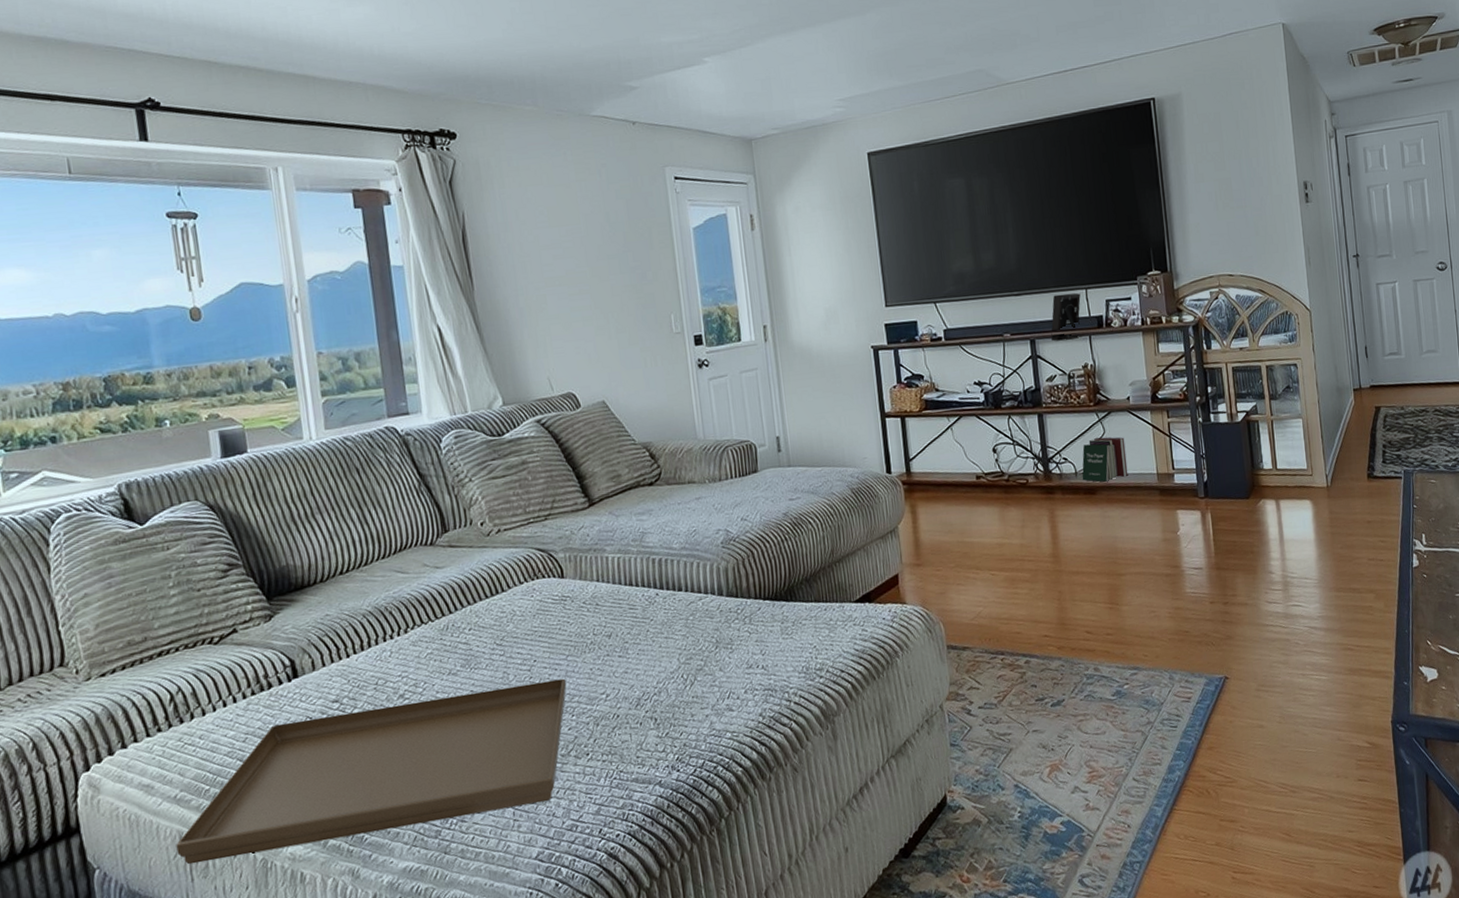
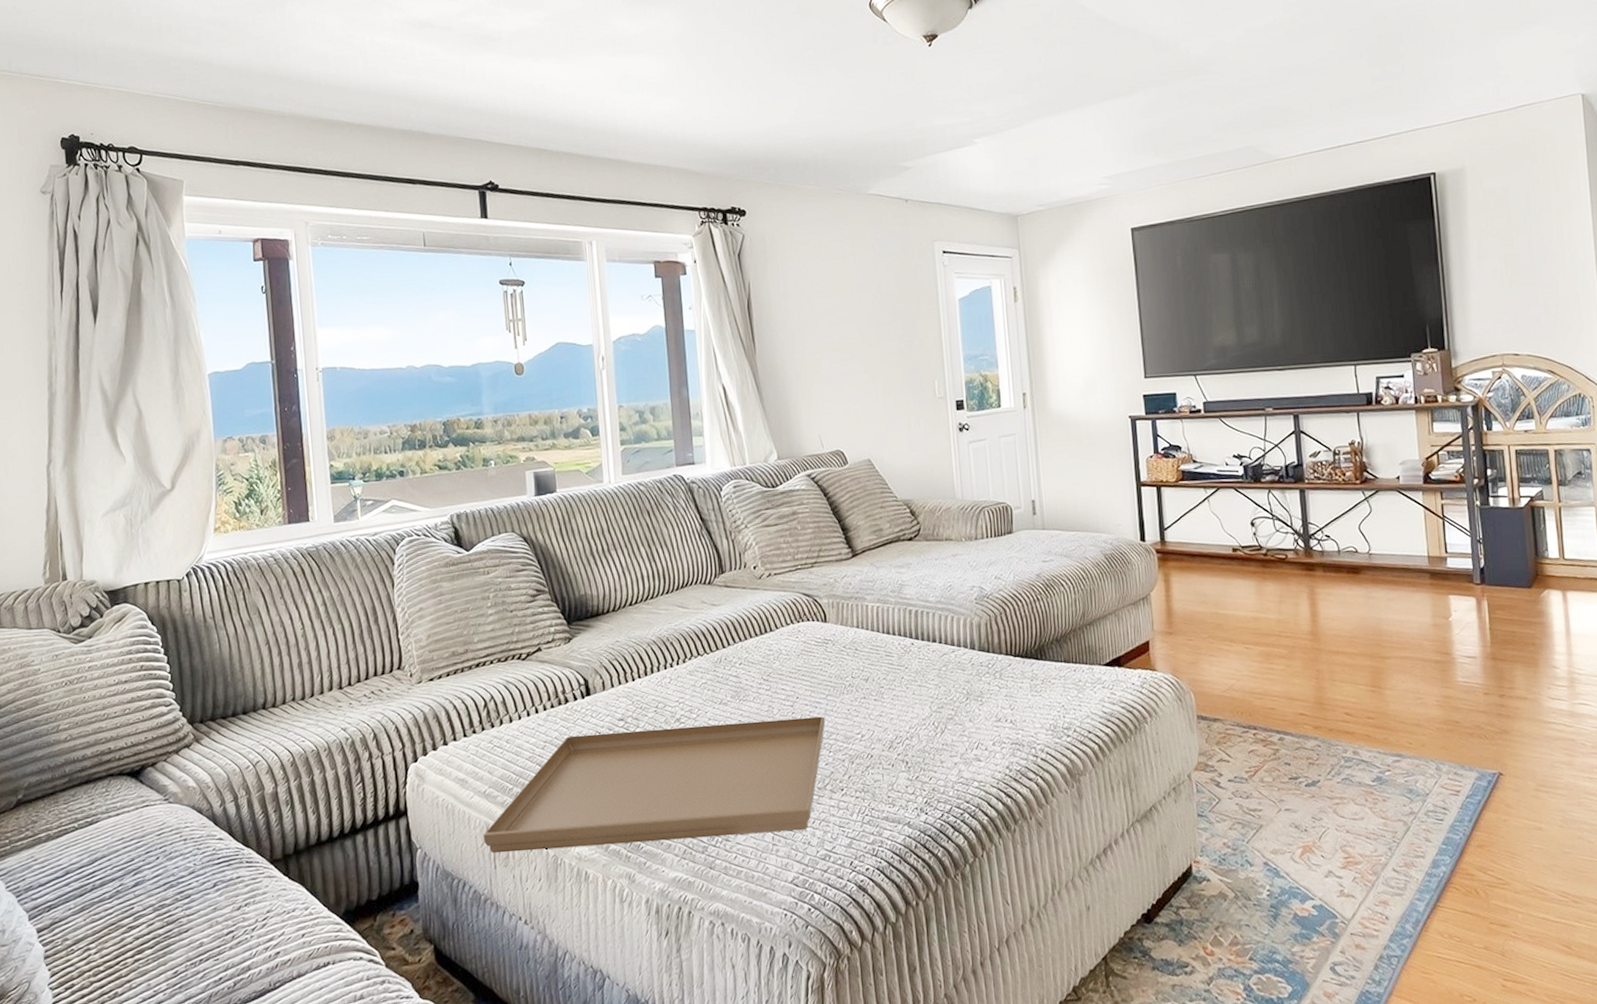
picture frame: present [1051,293,1081,341] -> none [1316,369,1349,417]
books: present [1082,437,1128,482] -> none [1345,516,1396,562]

